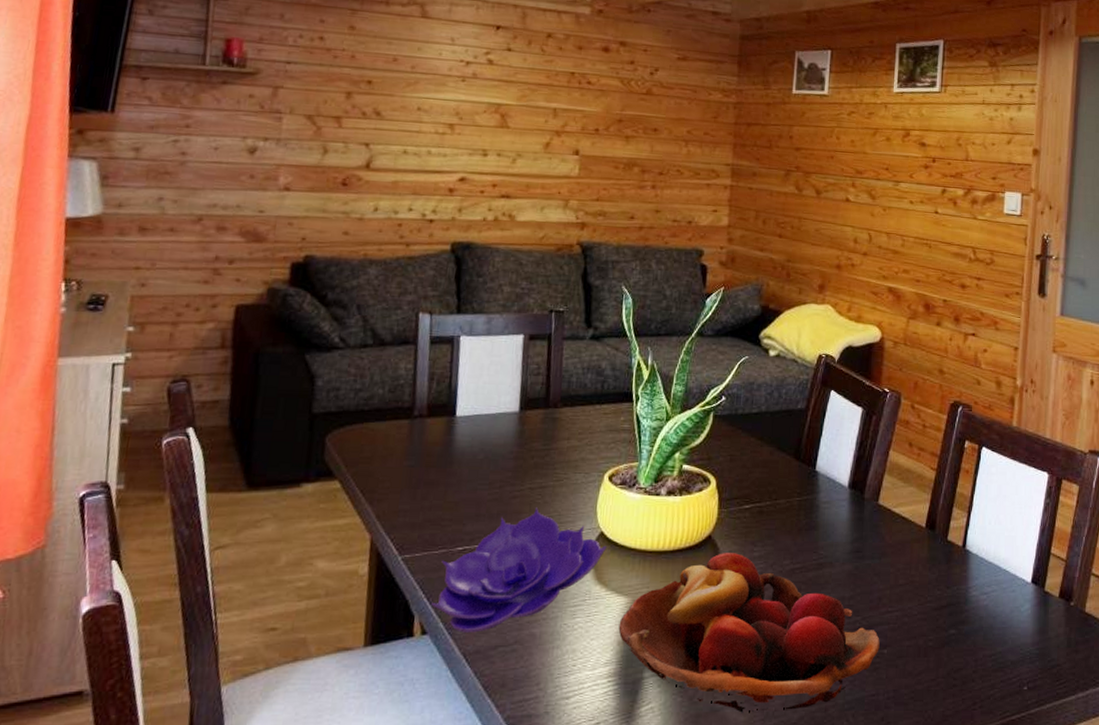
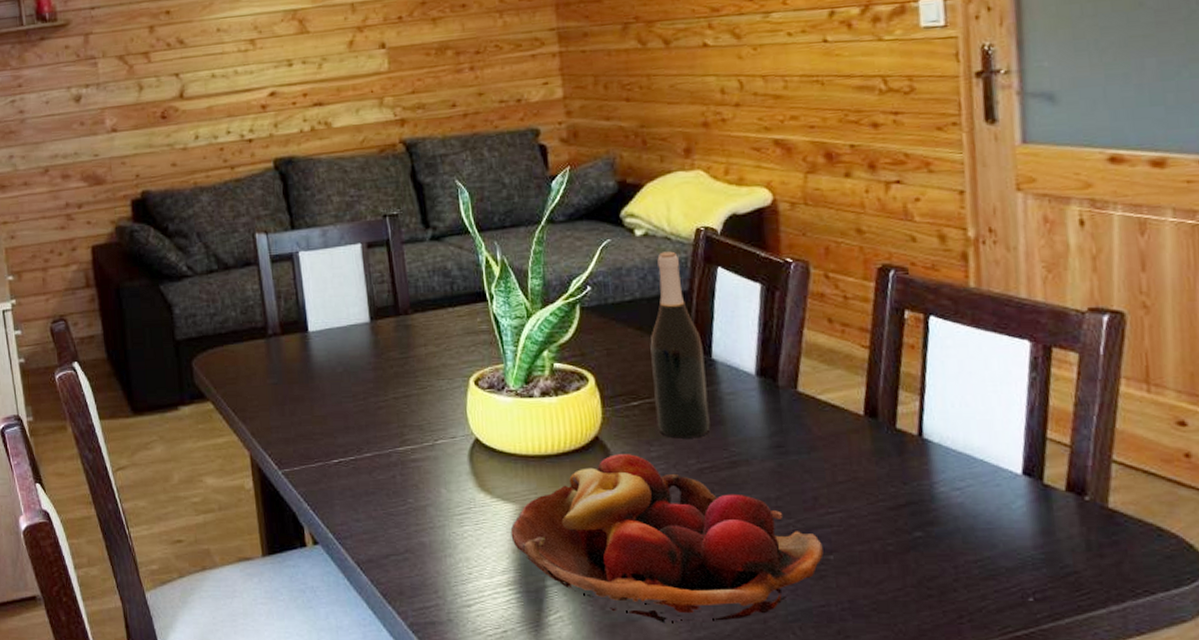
decorative bowl: present [431,507,607,633] -> none [317,417,485,542]
wine bottle: none [763,372,810,541] -> present [650,251,710,439]

